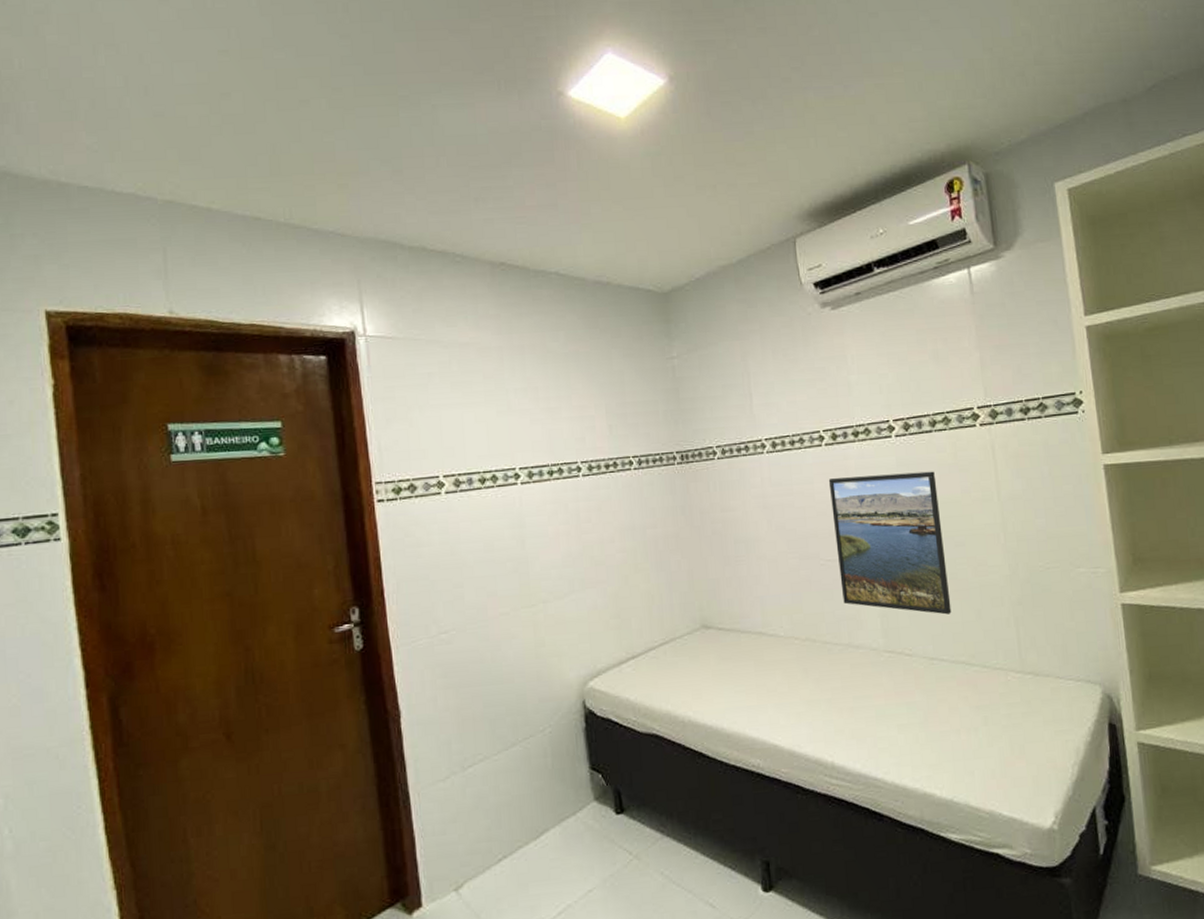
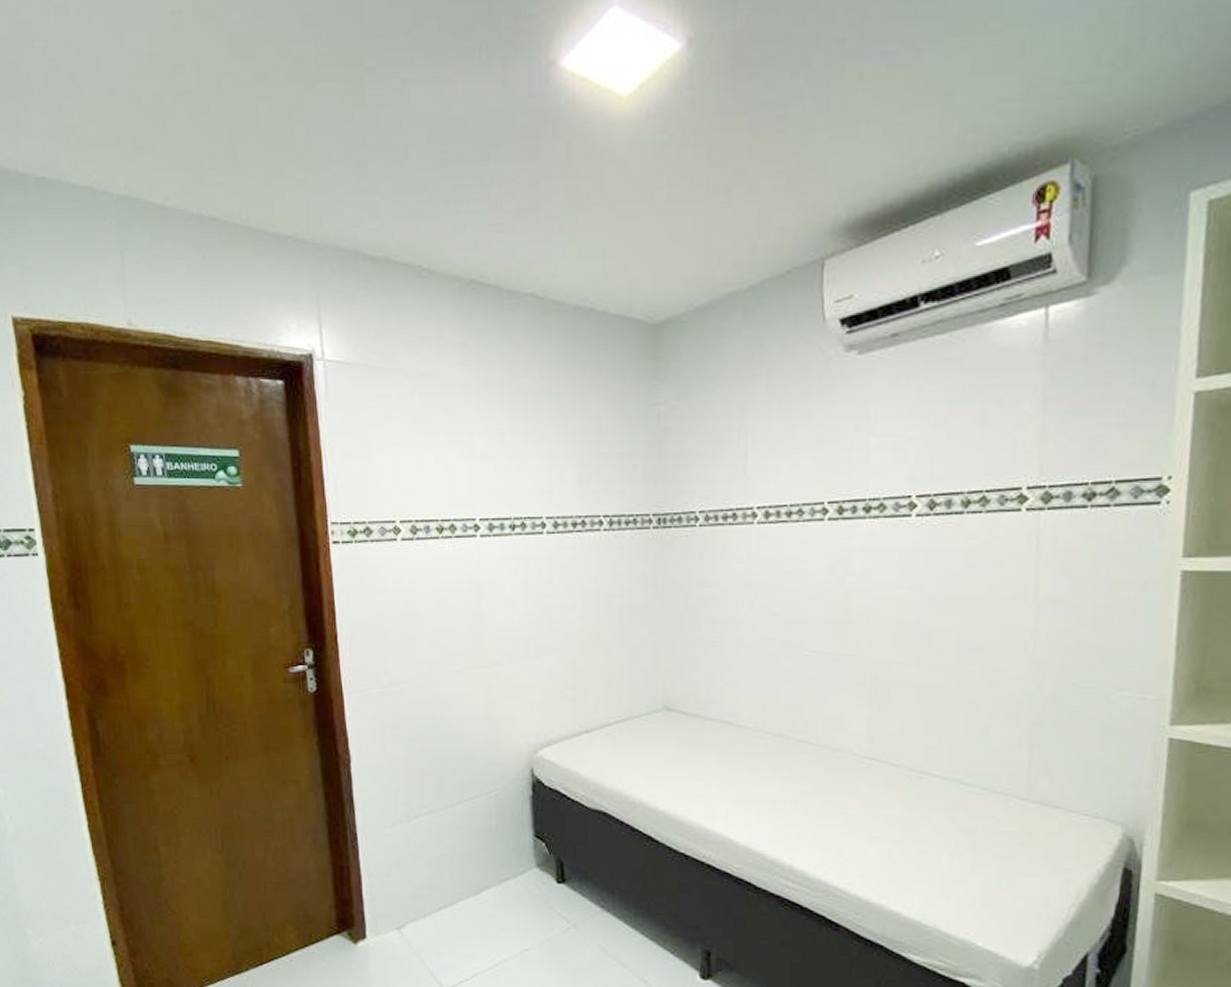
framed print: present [828,471,952,615] -> none [825,559,960,726]

